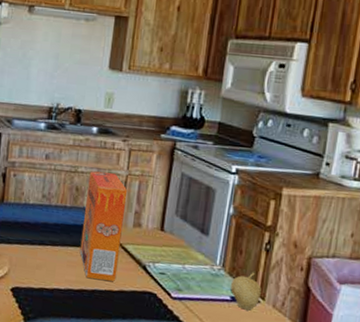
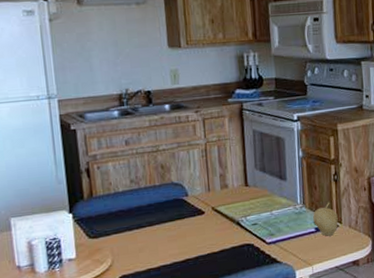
cereal box: present [79,171,128,281] -> none [171,144,216,248]

